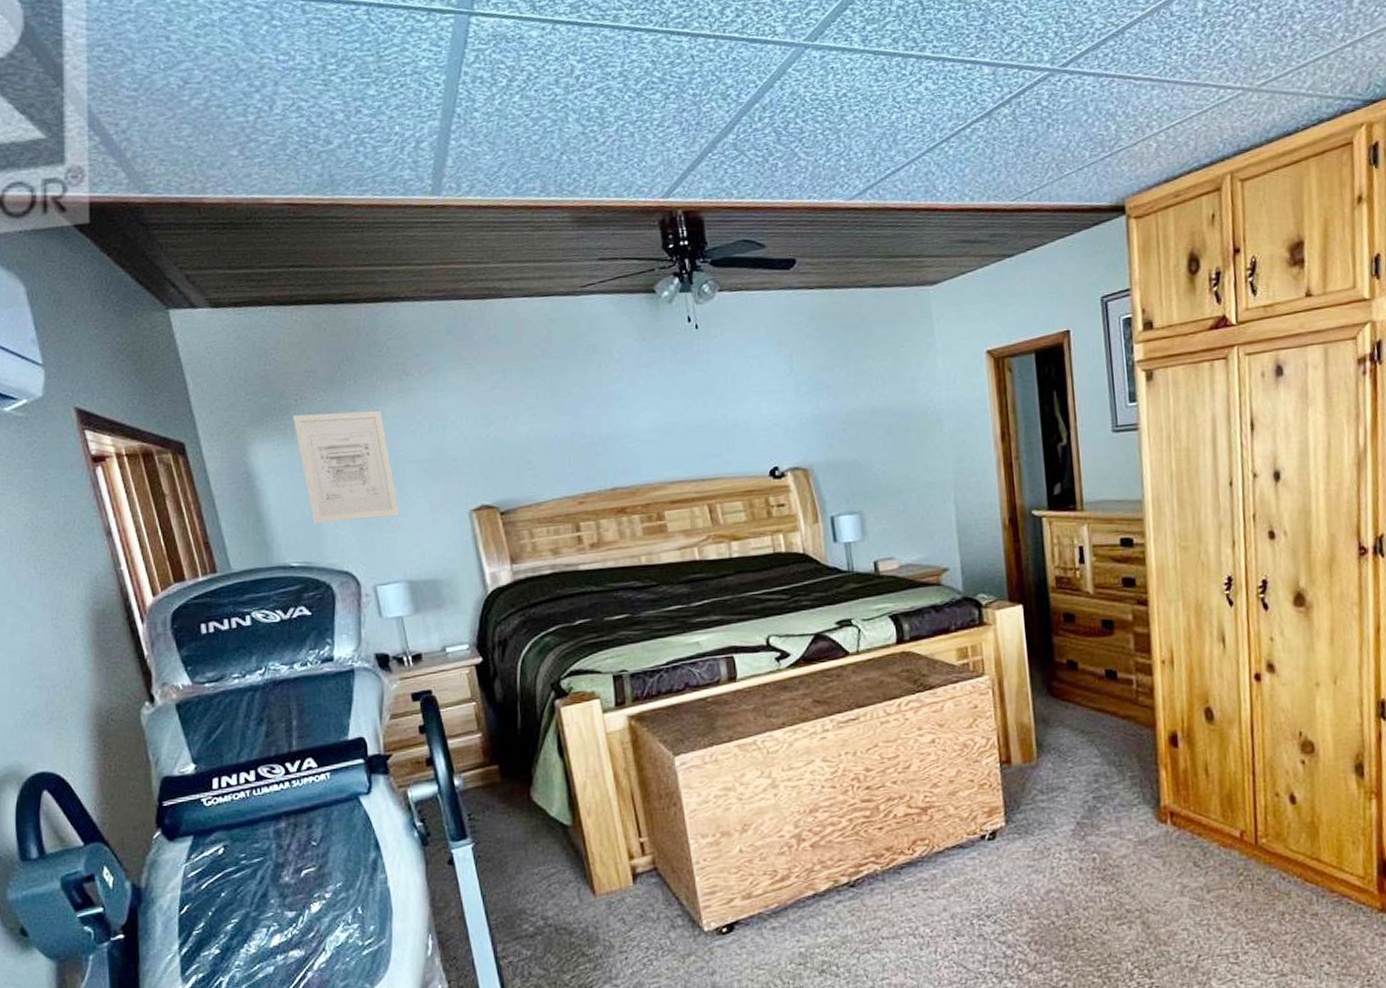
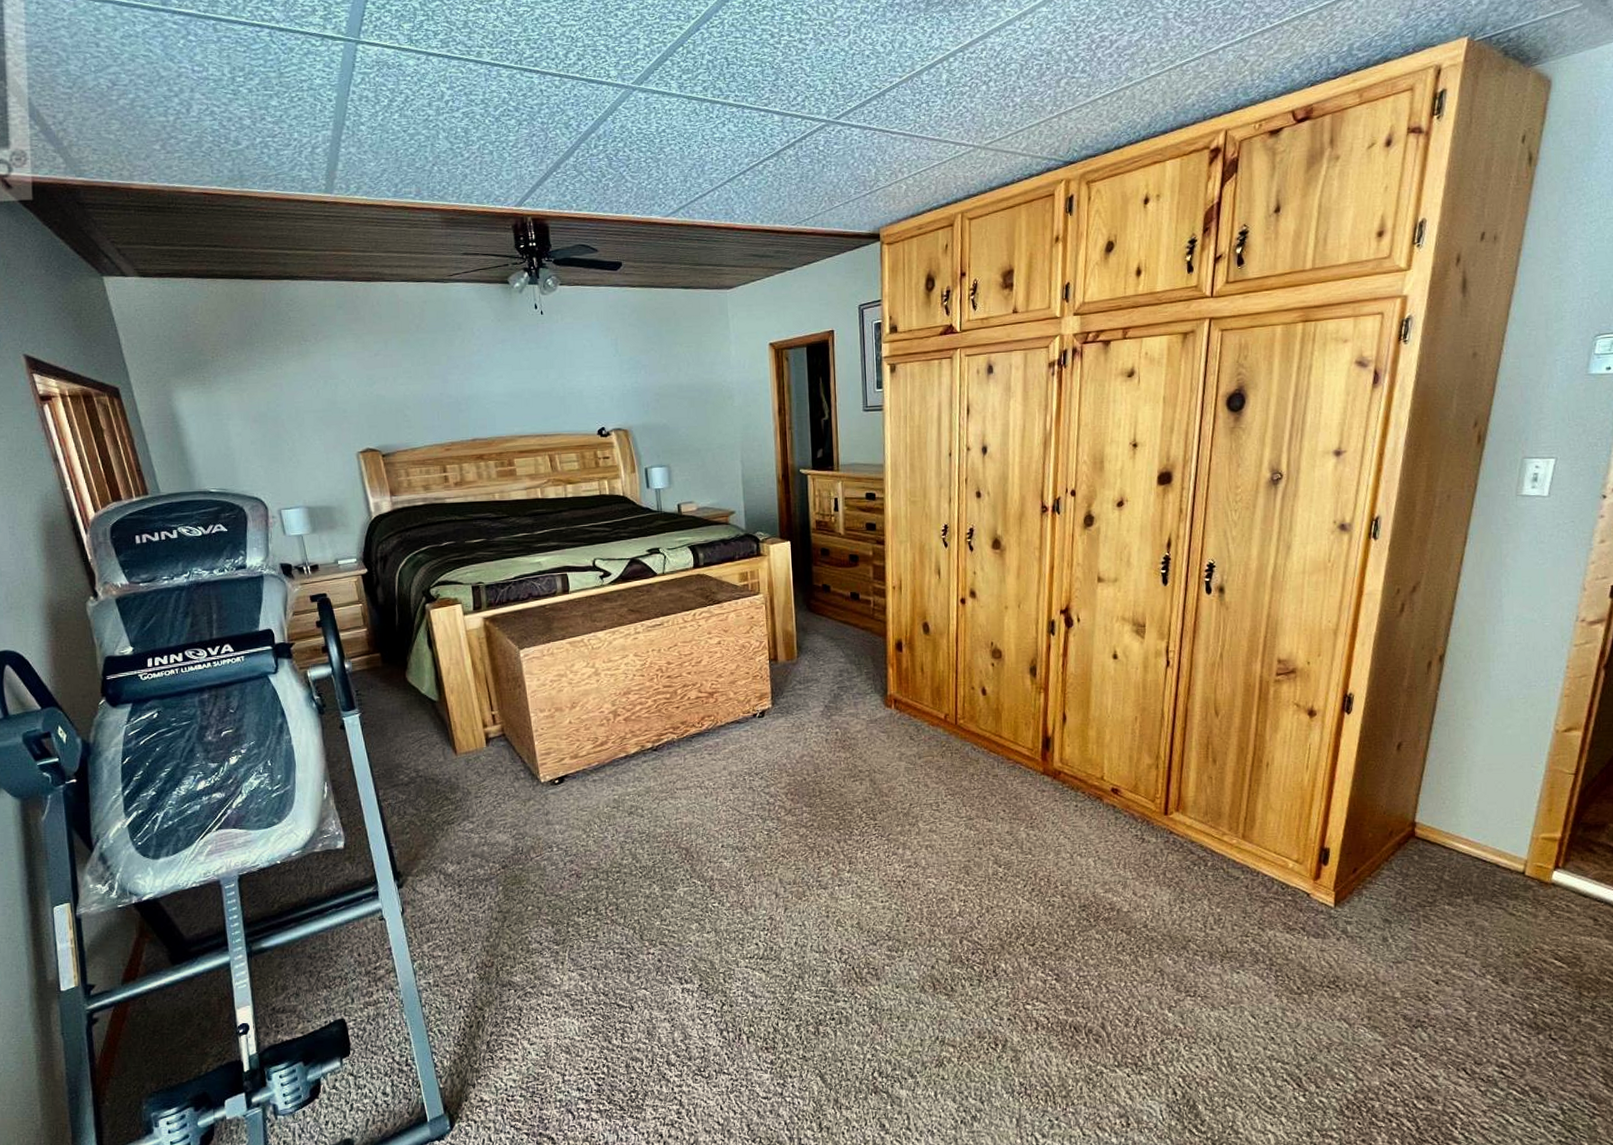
wall art: present [293,410,400,525] -> none [210,368,300,459]

